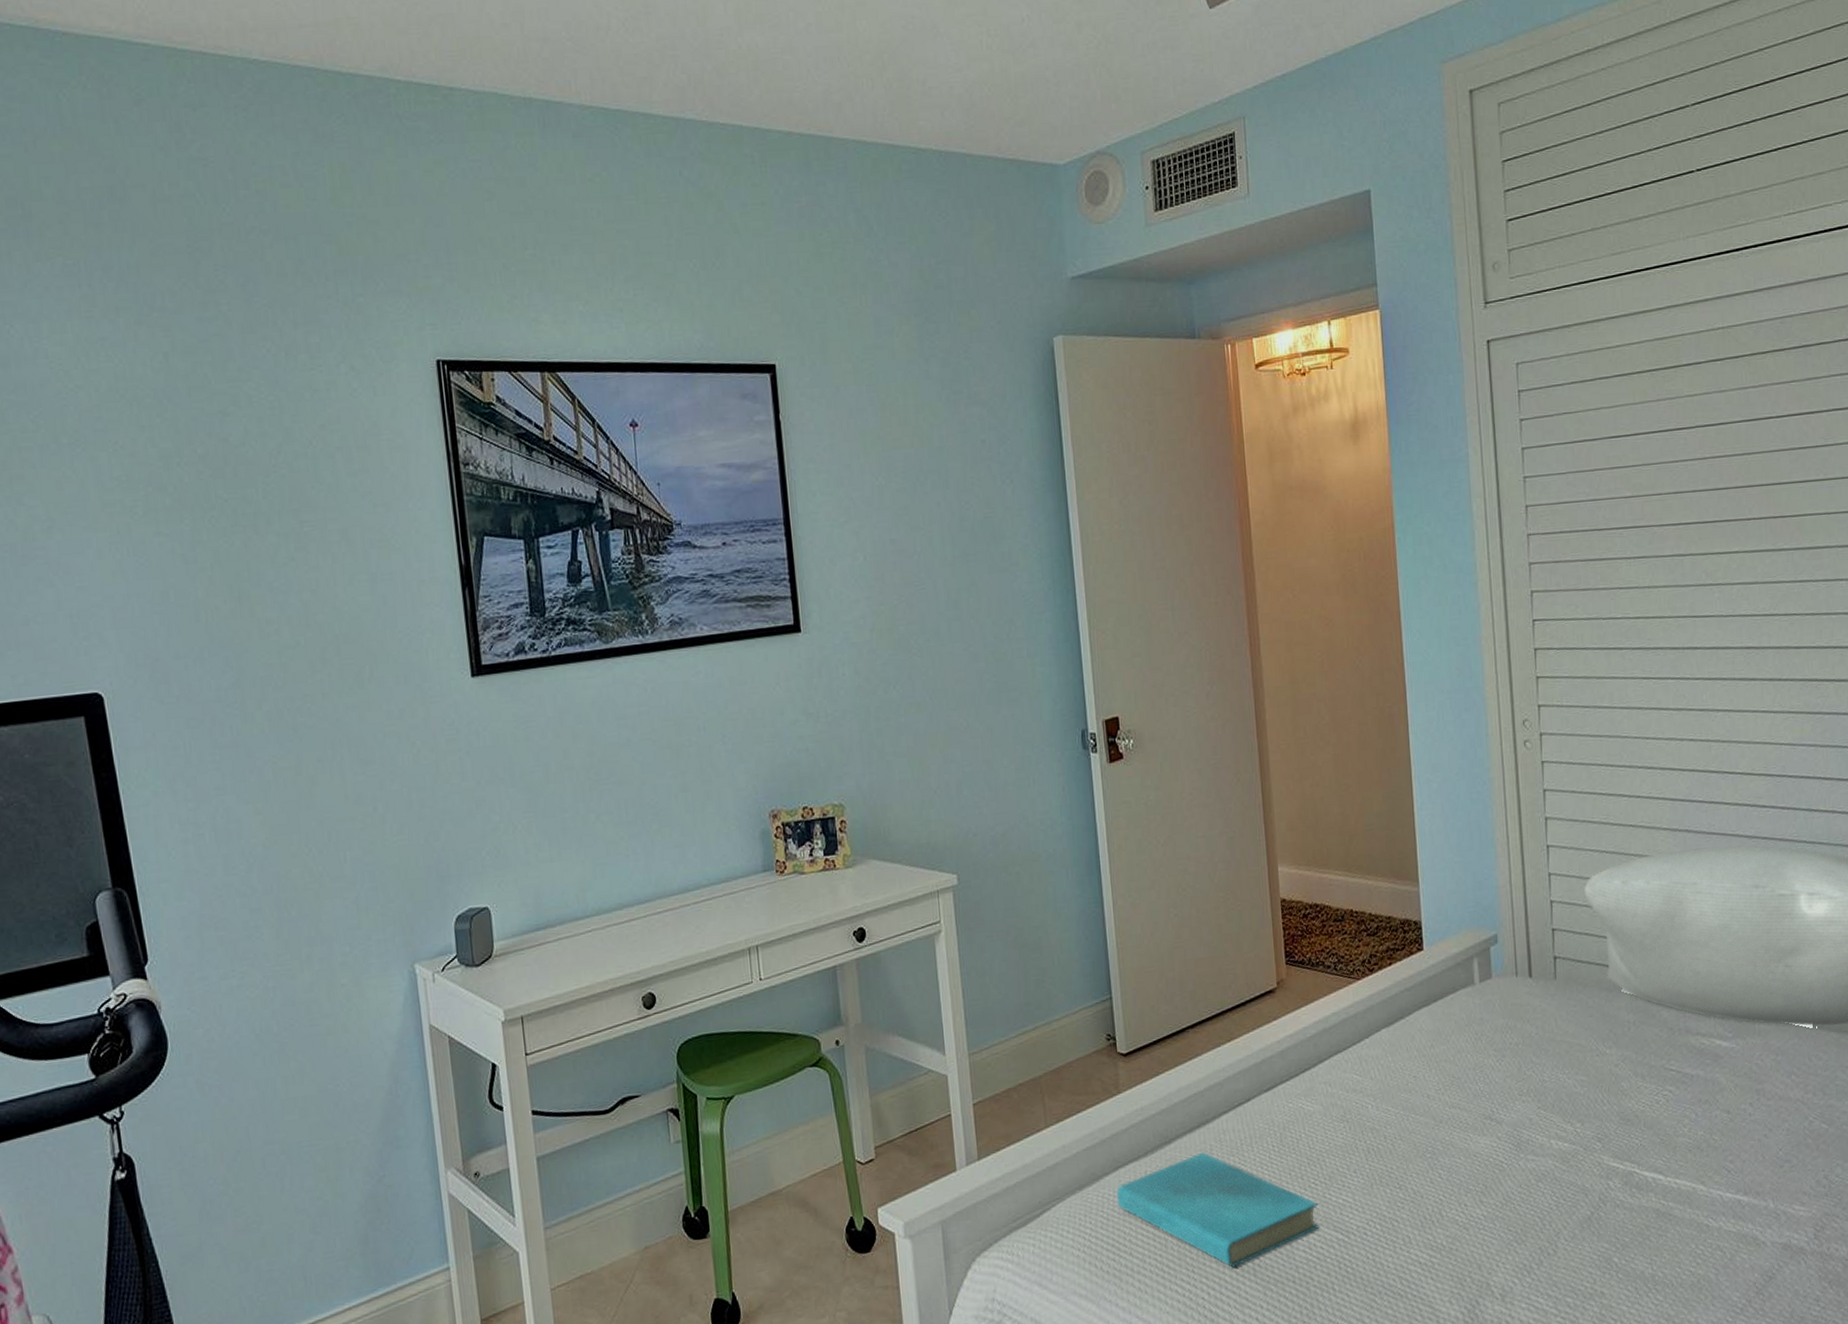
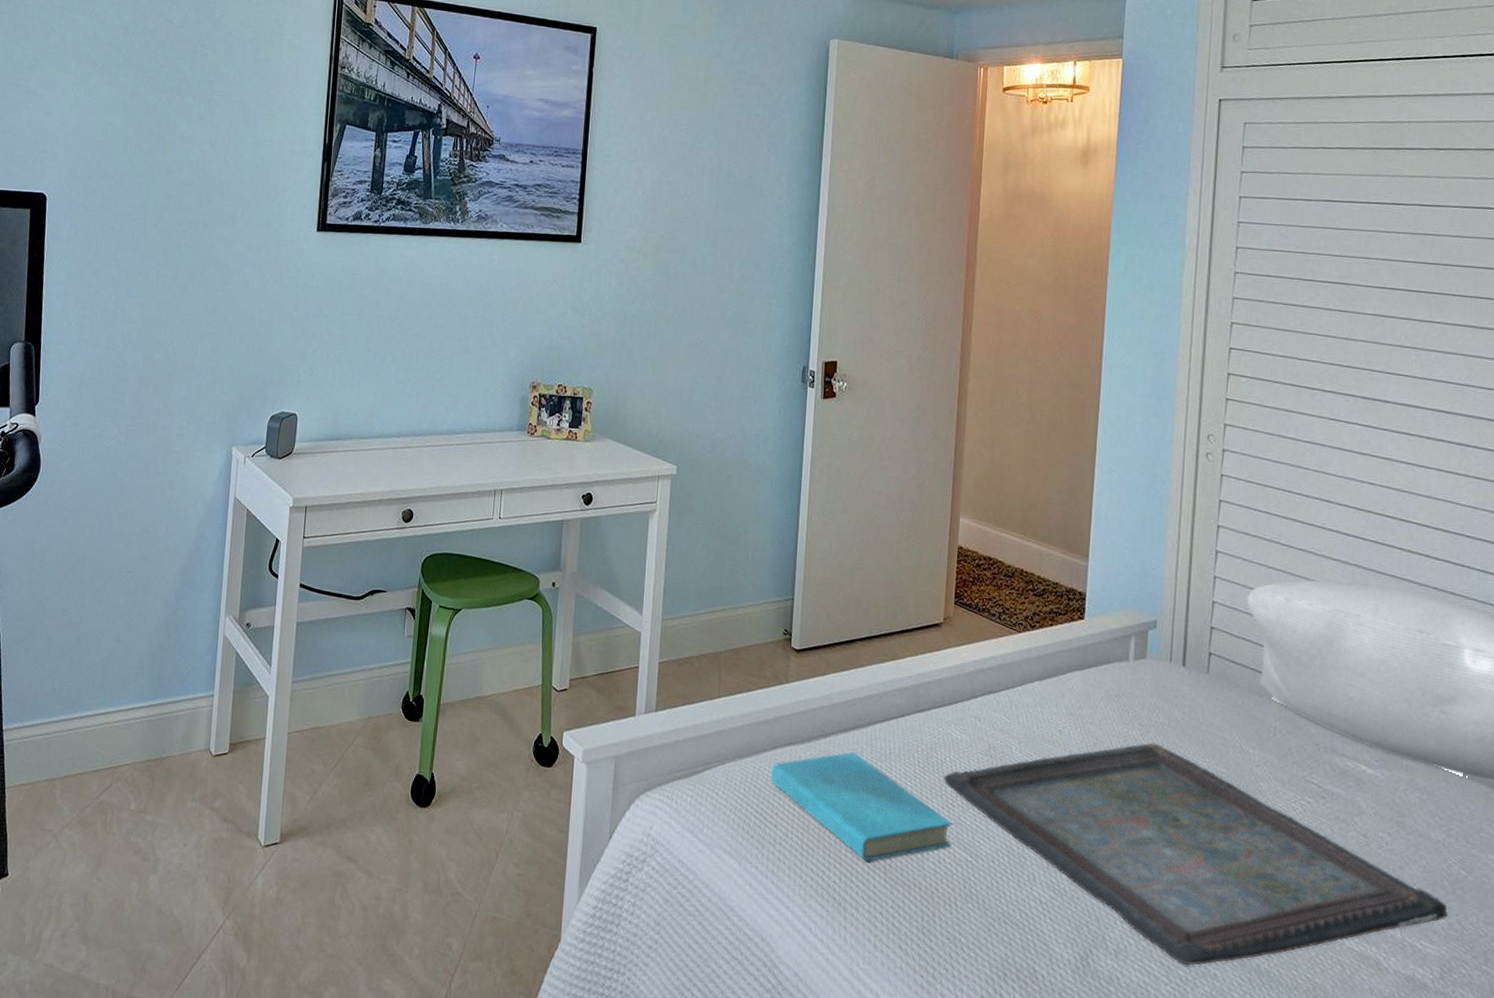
serving tray: none [1302,1066,1815,1290] -> present [944,743,1448,965]

